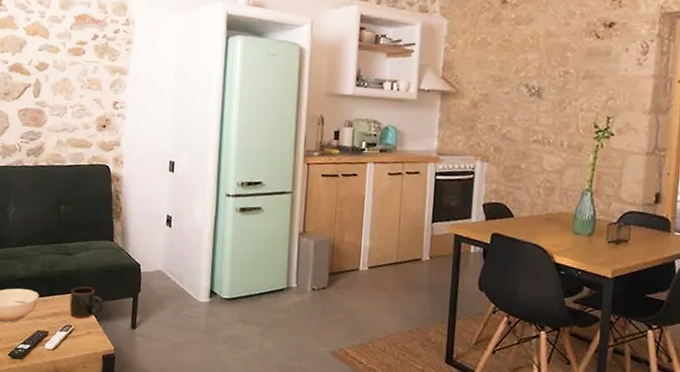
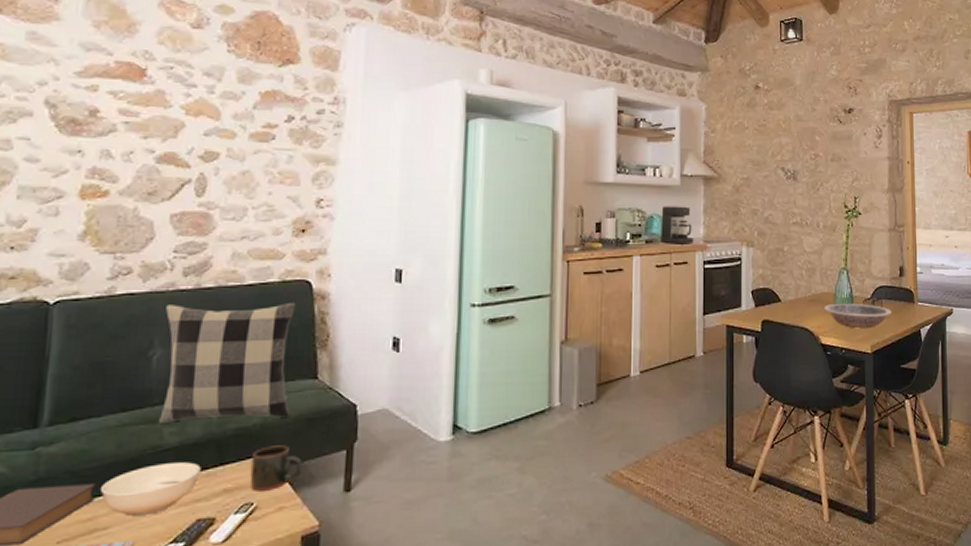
pillow: none [14,176,99,267] -> present [159,303,296,425]
coffee maker: none [394,118,428,156] -> present [661,206,694,244]
bowl: none [561,224,640,254] -> present [824,303,891,329]

